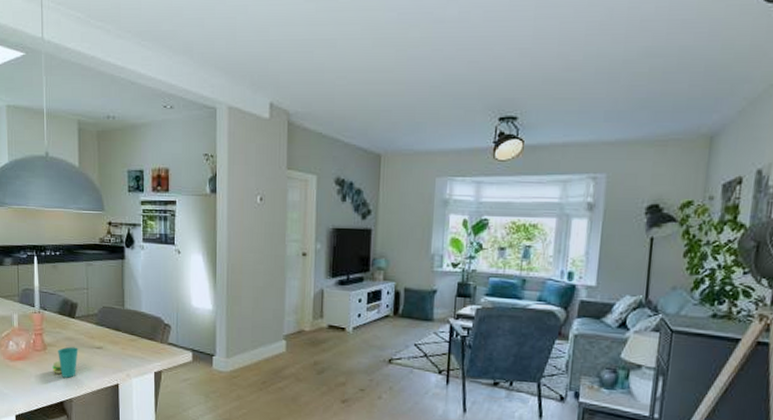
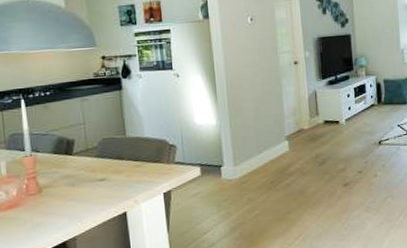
cup: present [51,346,78,378] -> none [49,183,79,217]

